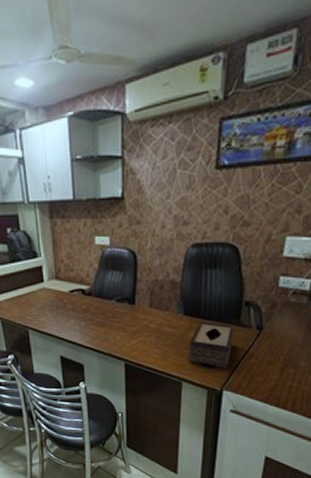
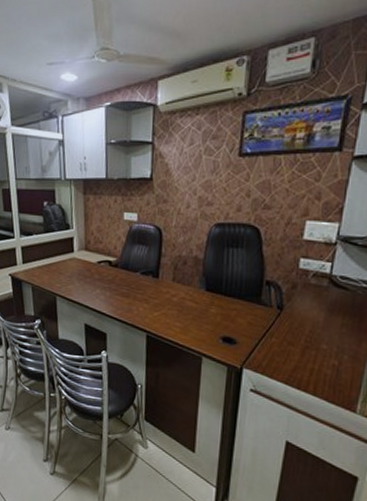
tissue box: present [188,322,234,369] -> none [208,298,254,347]

